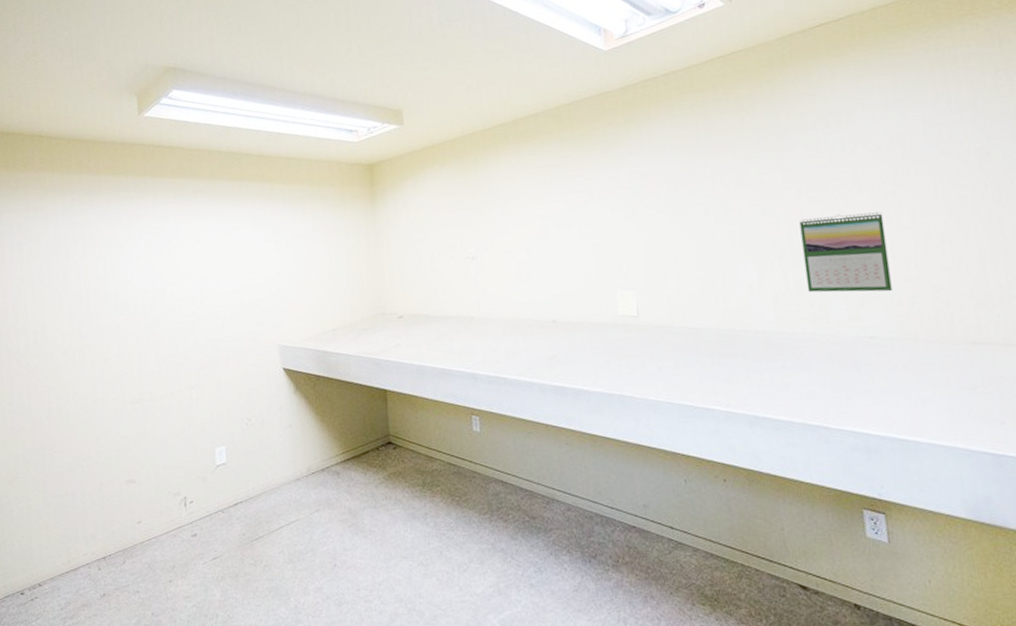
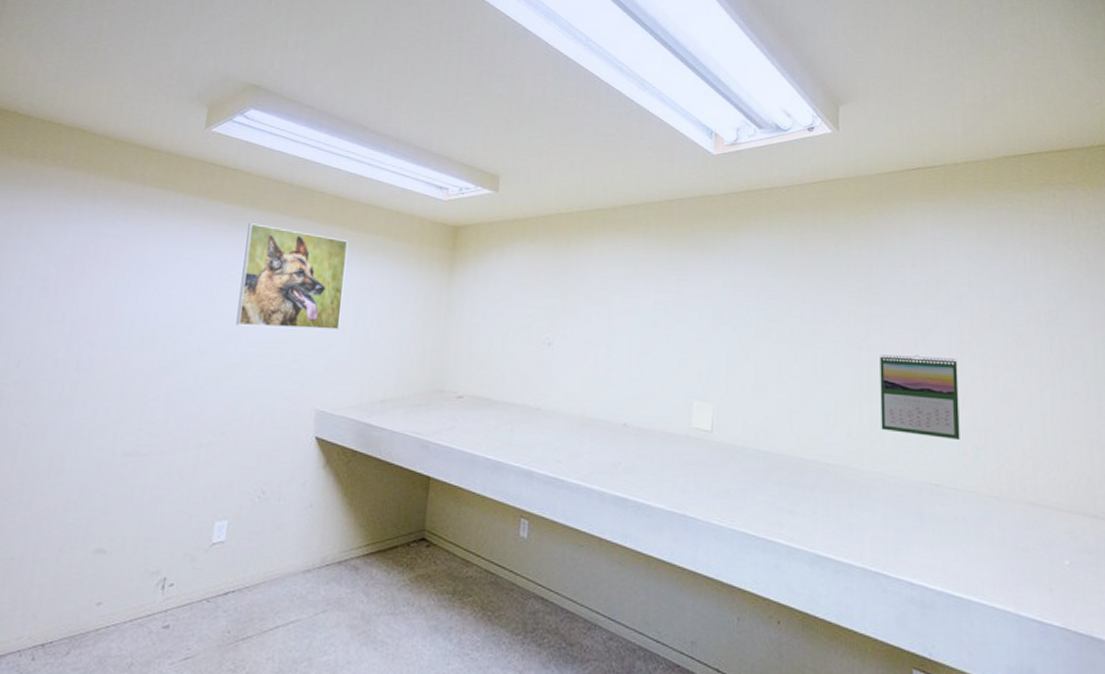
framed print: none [192,191,285,283] -> present [236,223,348,330]

